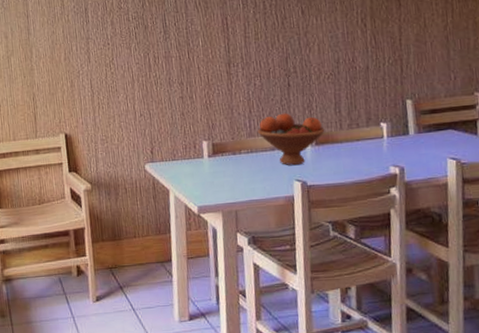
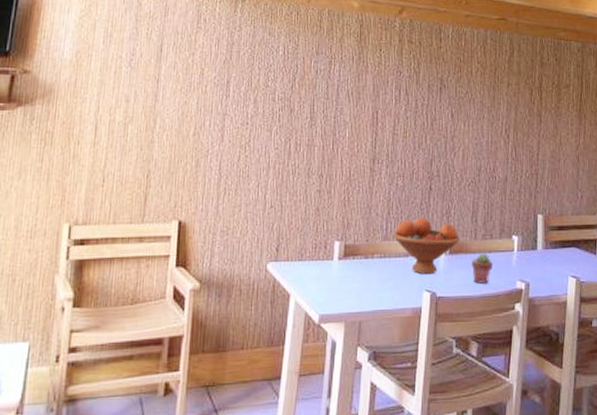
potted succulent: none [340,142,362,171] -> present [472,253,493,284]

